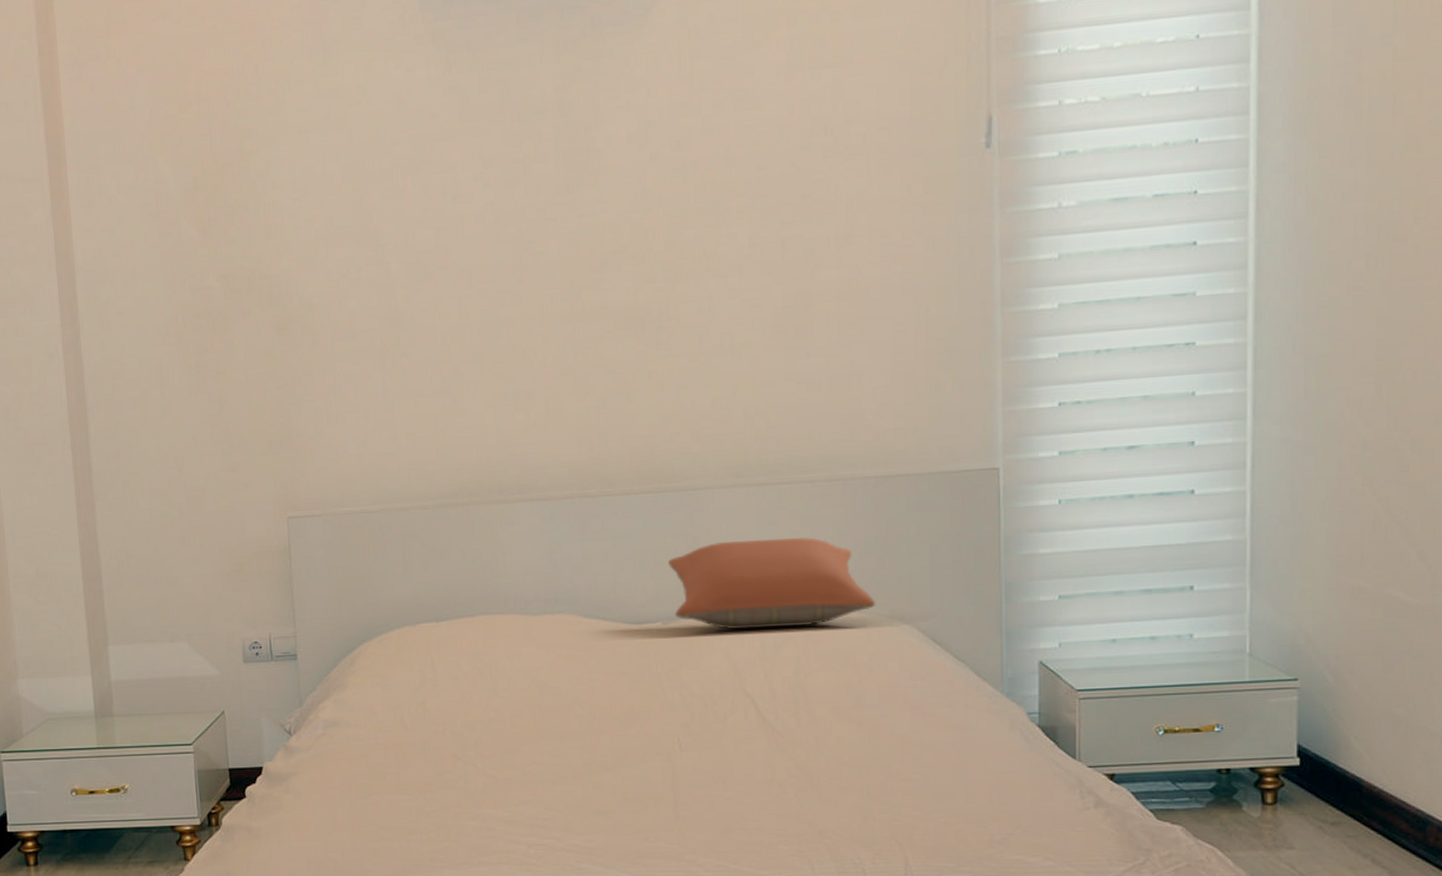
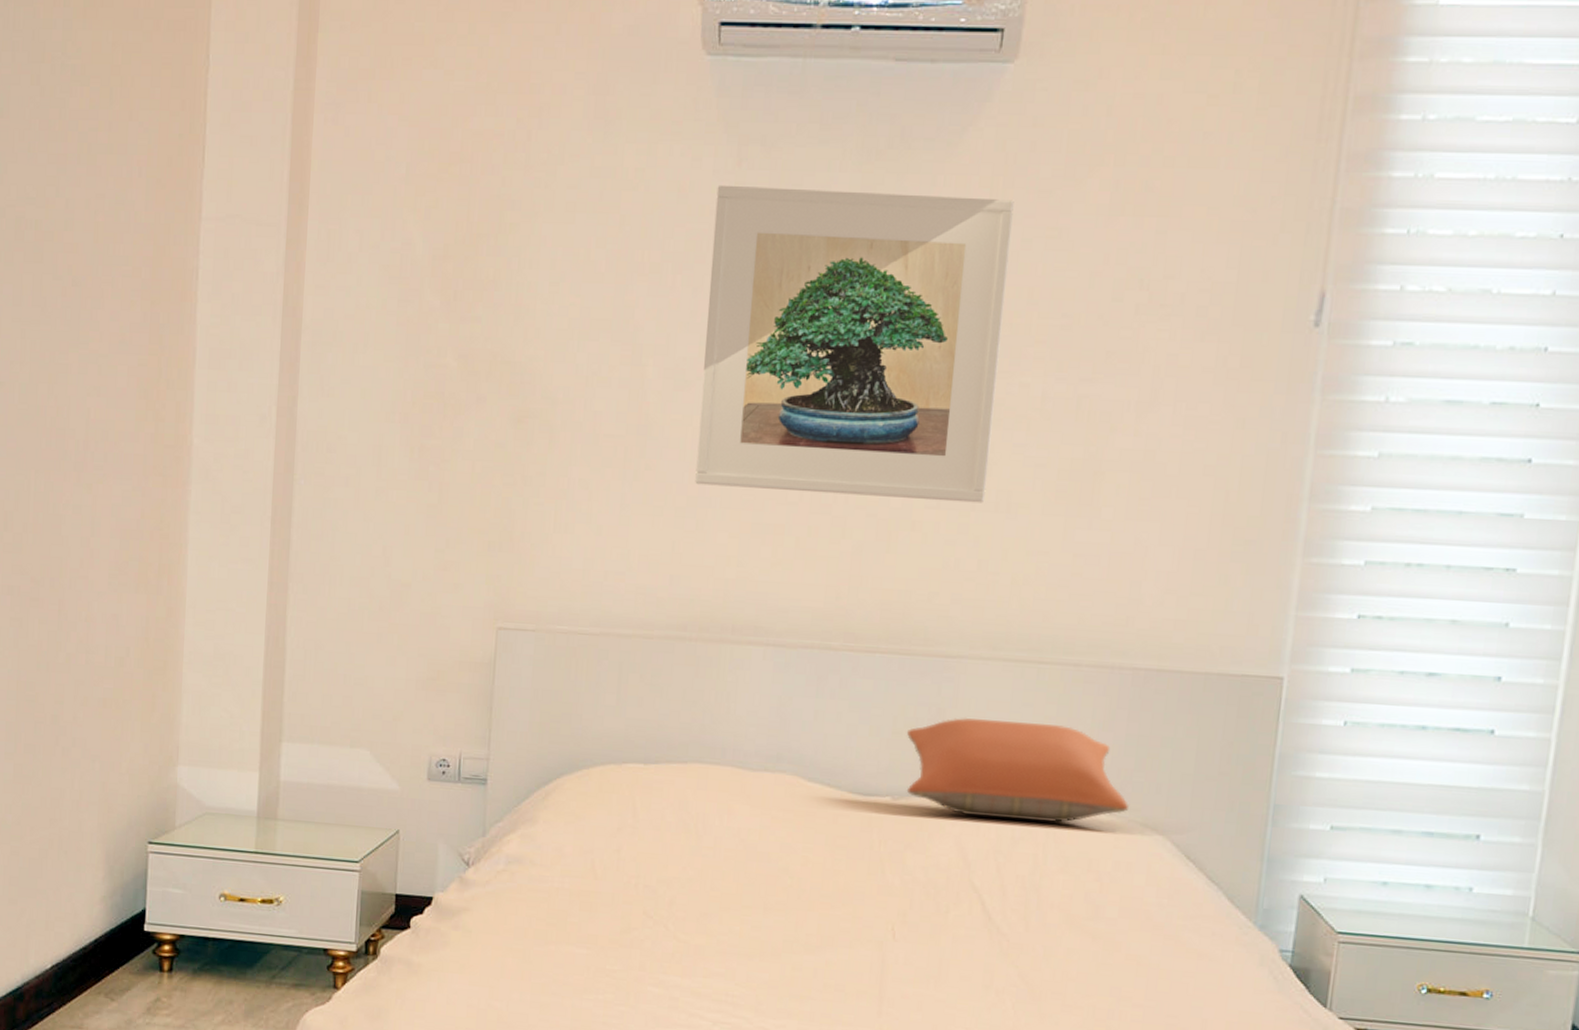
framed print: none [432,69,711,364] -> present [695,184,1014,503]

